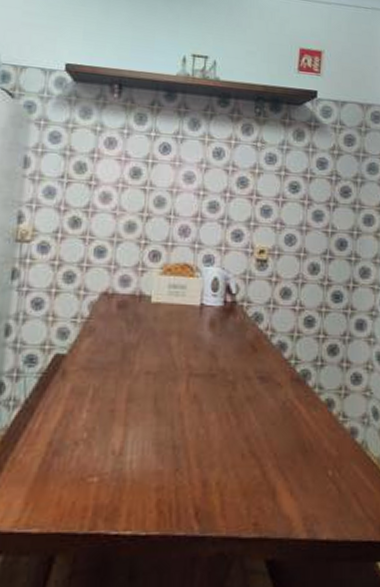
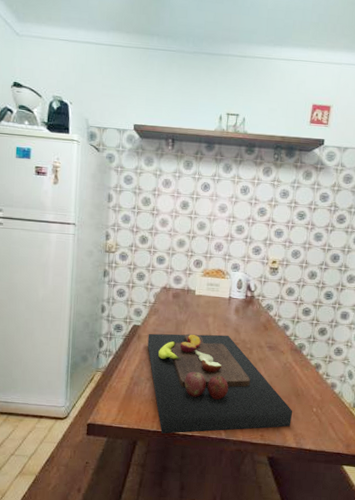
cutting board: none [76,362,300,539] -> present [147,333,293,434]

